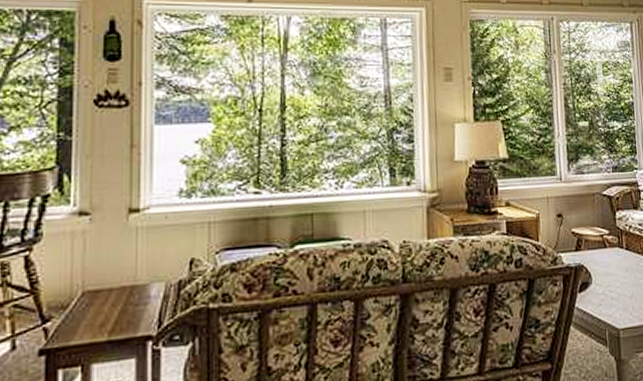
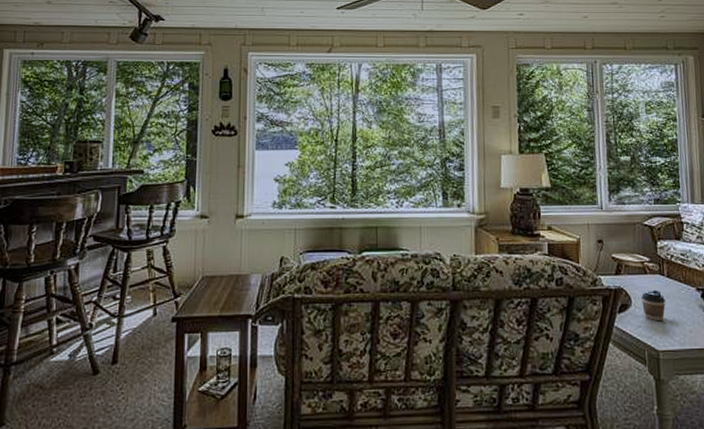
coffee cup: none [600,263,625,298] -> present [640,289,666,322]

